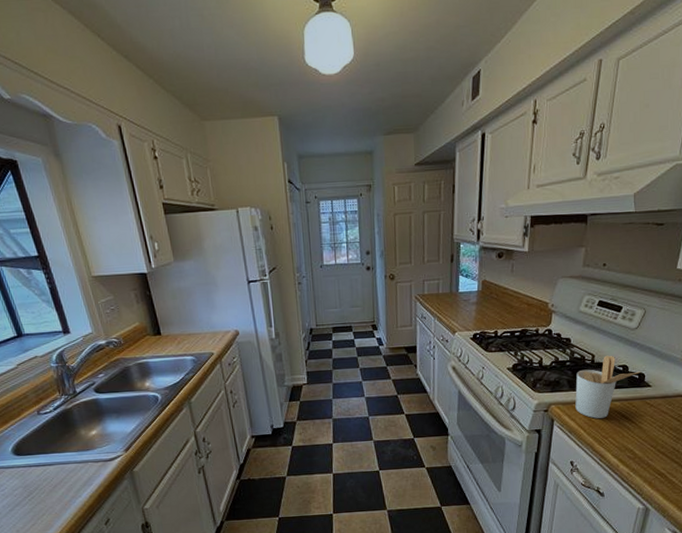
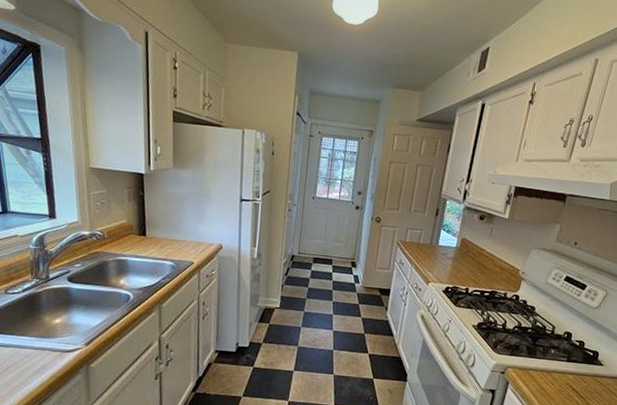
utensil holder: present [575,355,642,419] -> none [530,328,596,389]

